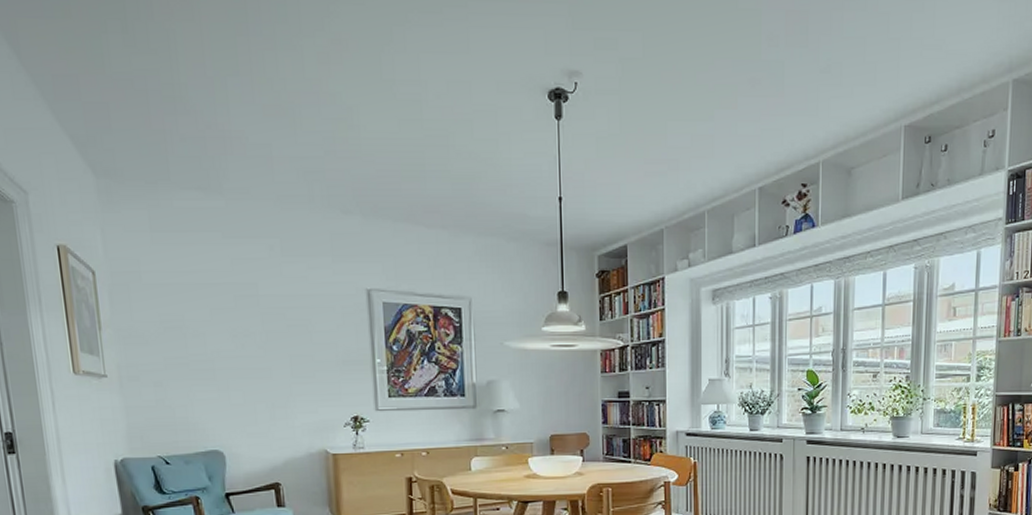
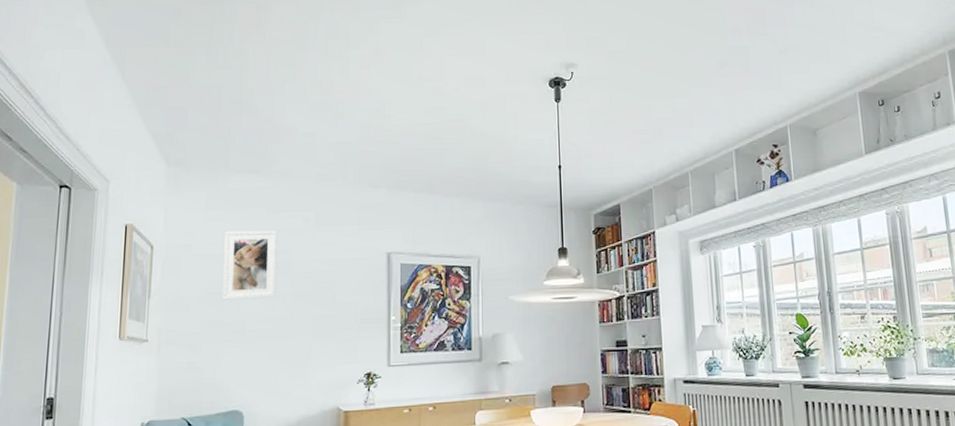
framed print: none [177,258,245,335] -> present [222,230,278,300]

